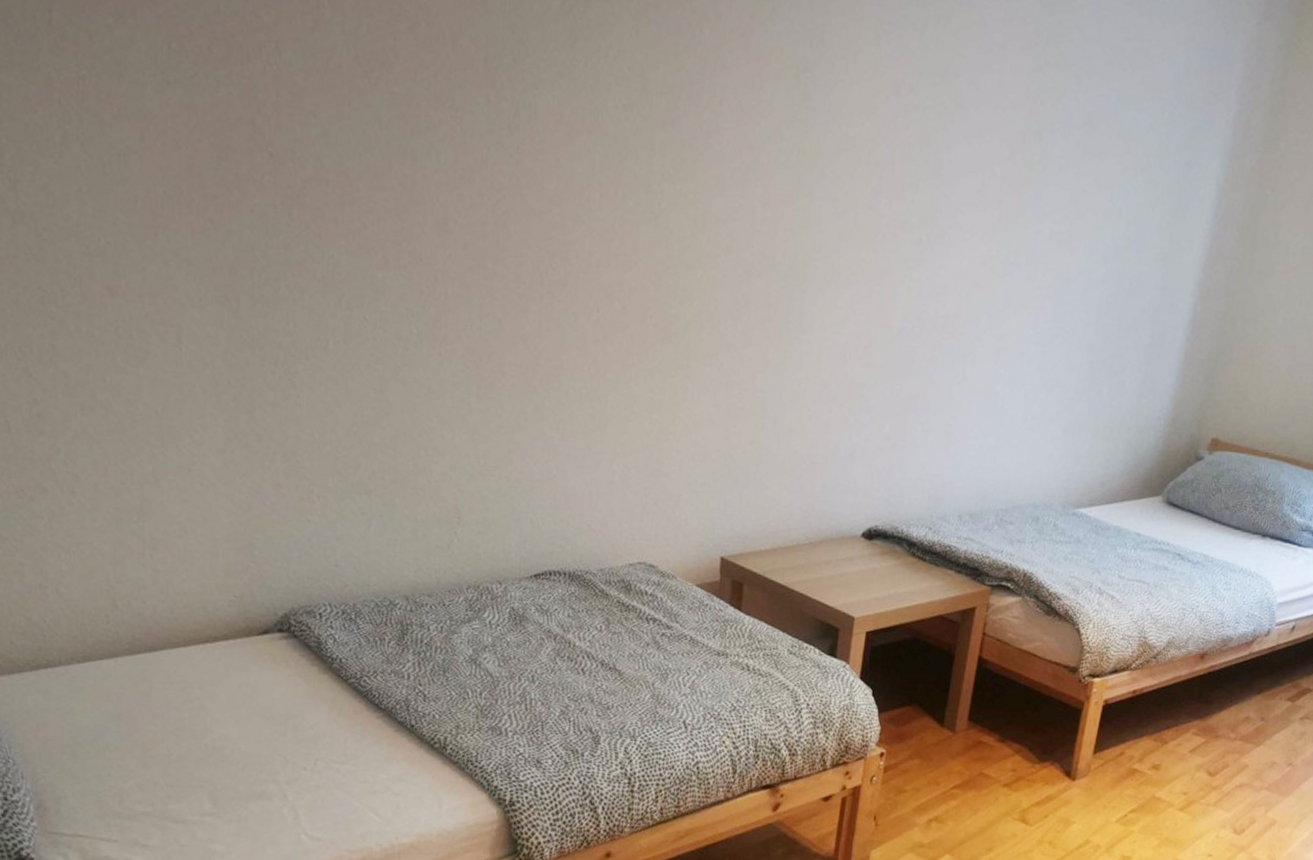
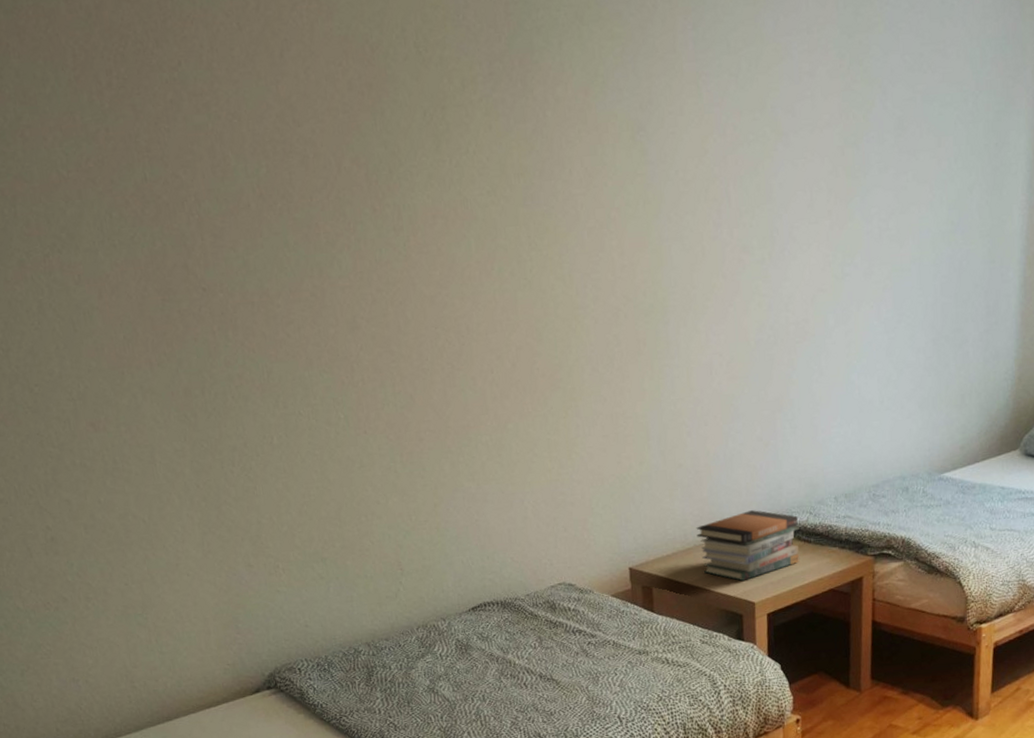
book stack: none [801,515,916,592] -> present [696,510,799,582]

